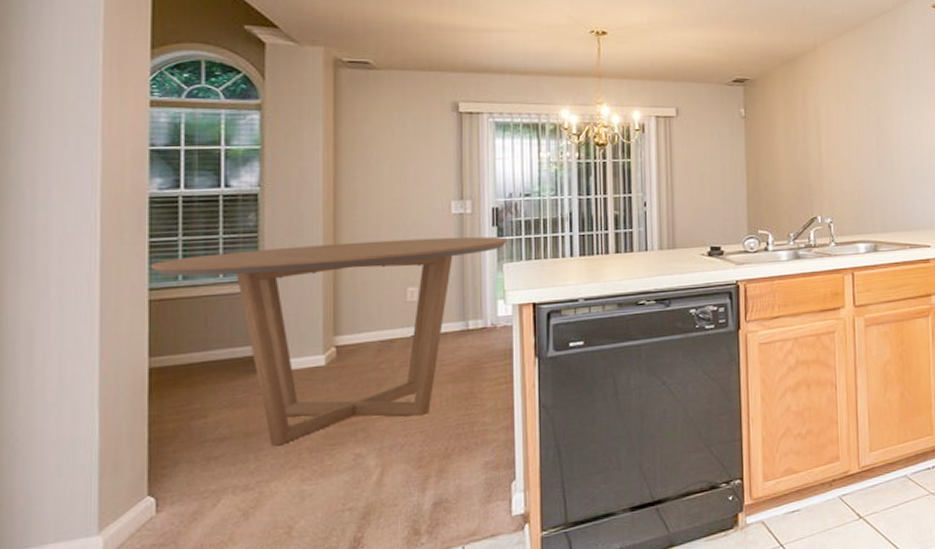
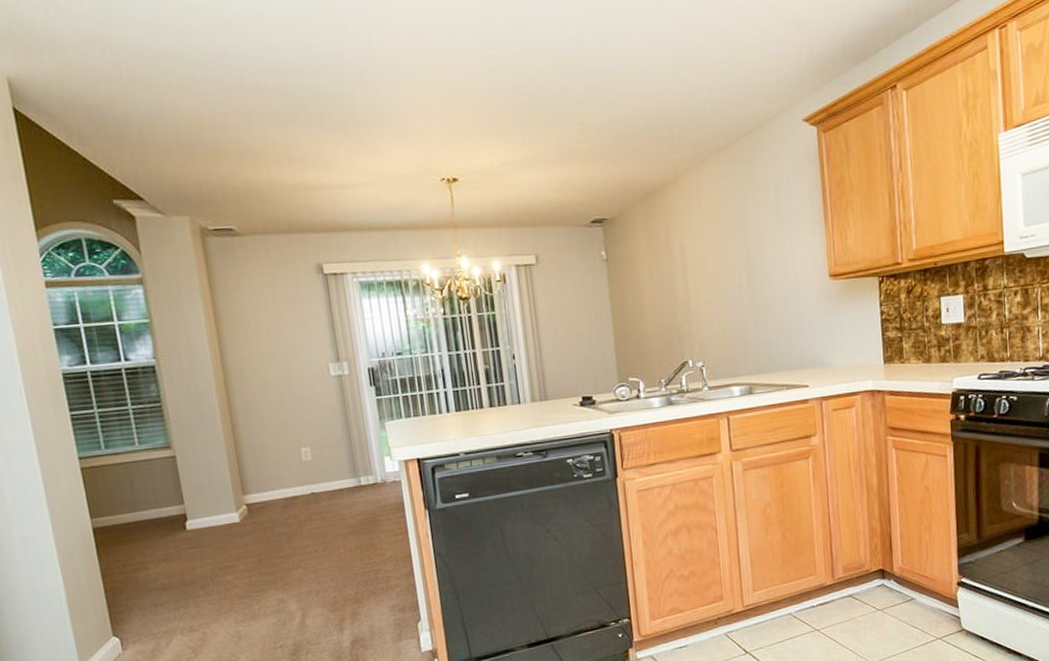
dining table: present [151,236,507,446] -> none [76,396,386,594]

